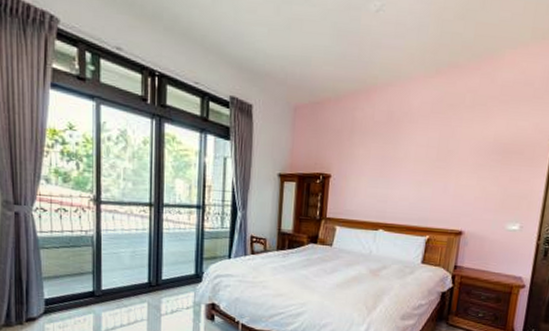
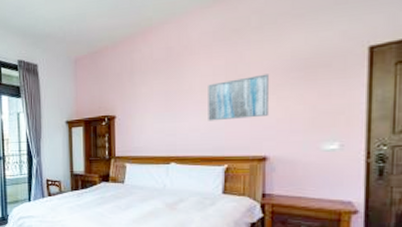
wall art: none [417,152,474,194] -> present [208,74,270,121]

